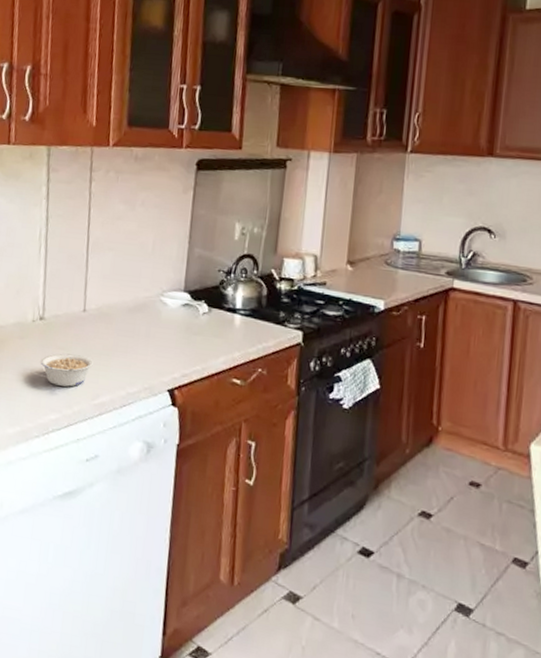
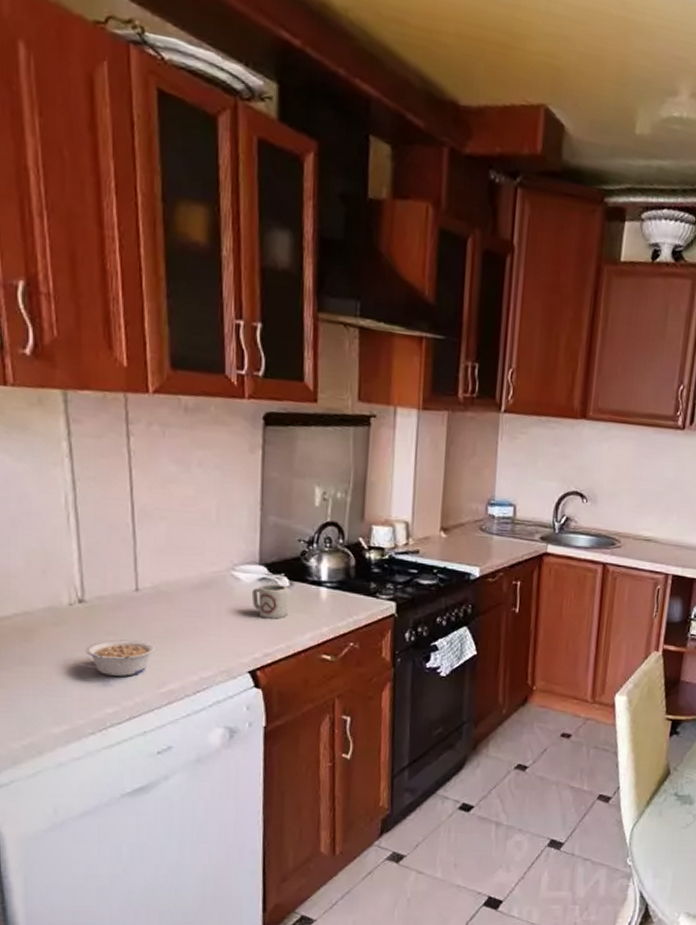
cup: none [175,309,207,343] -> present [251,584,289,619]

